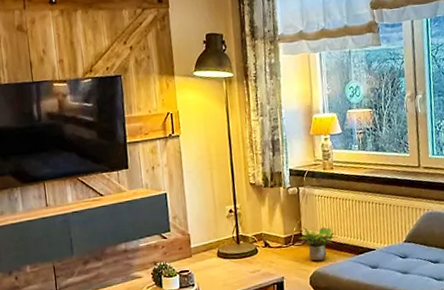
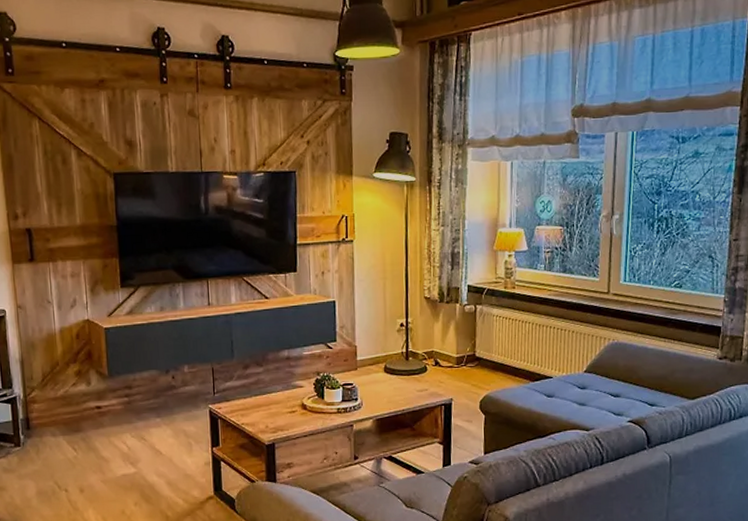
potted plant: present [298,227,337,261] -> none [471,347,513,385]

